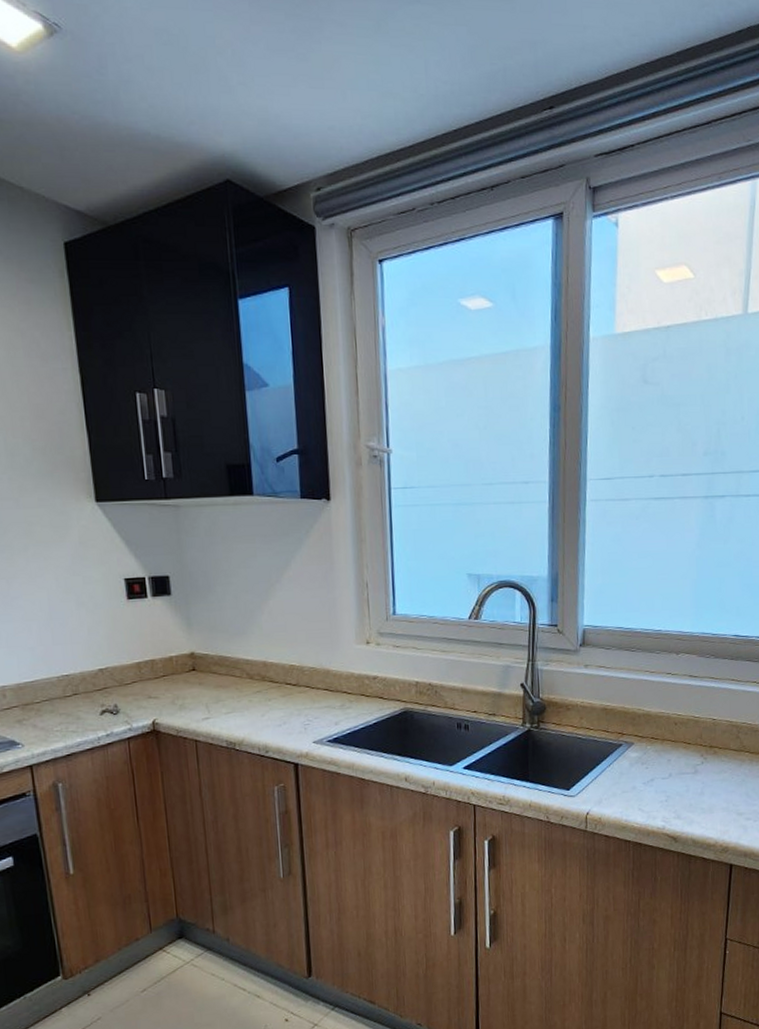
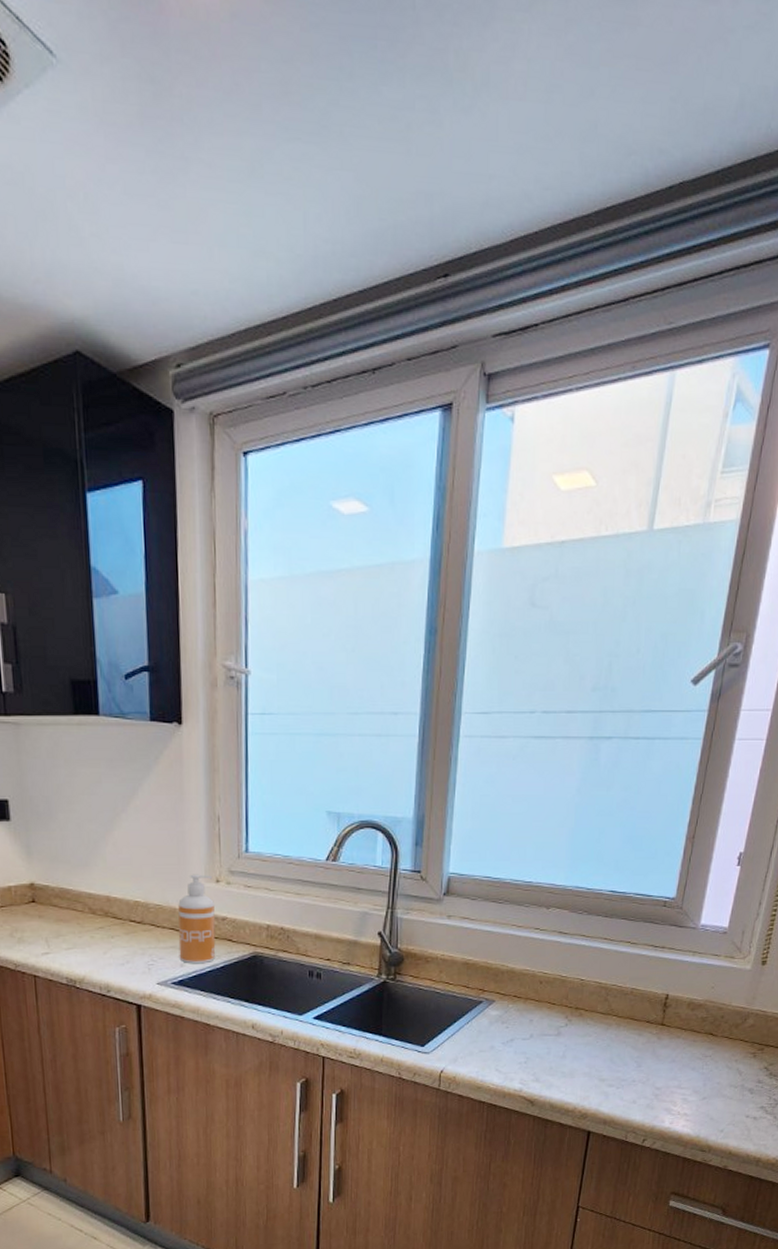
soap dispenser: none [331,637,368,722] -> present [178,874,216,964]

